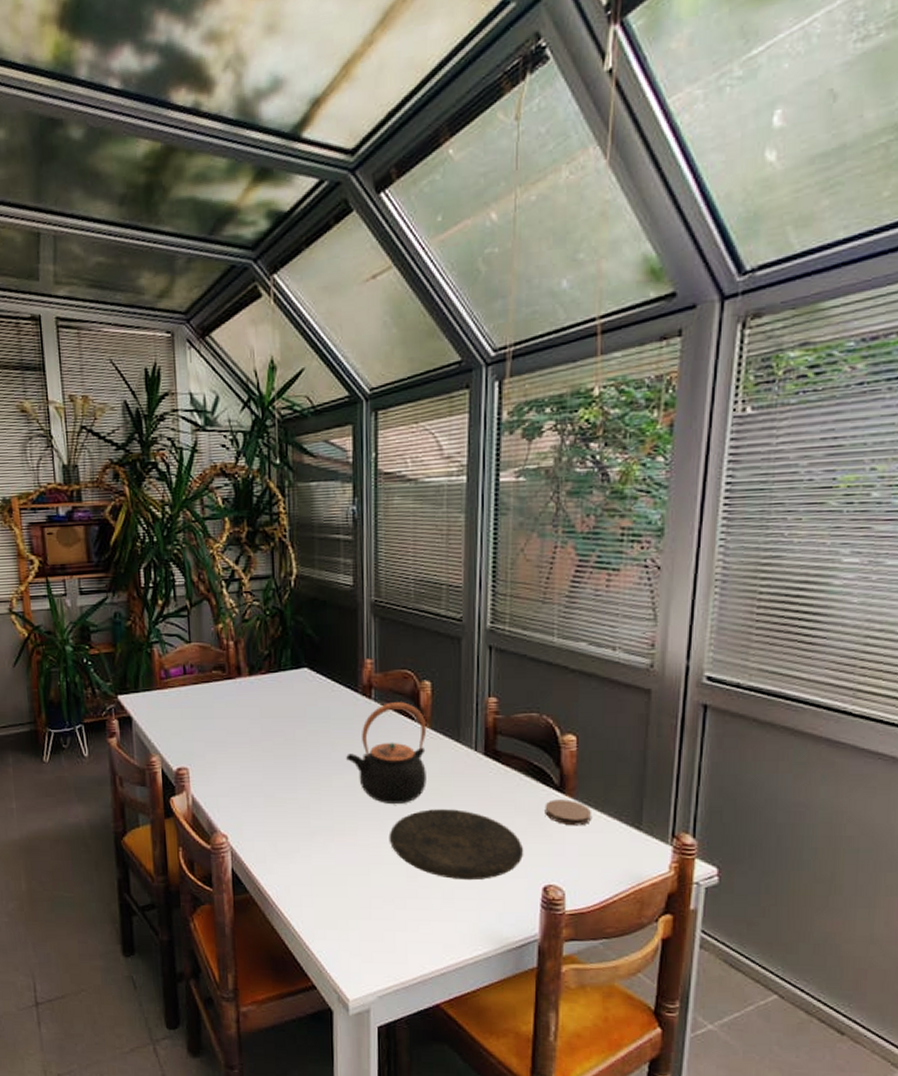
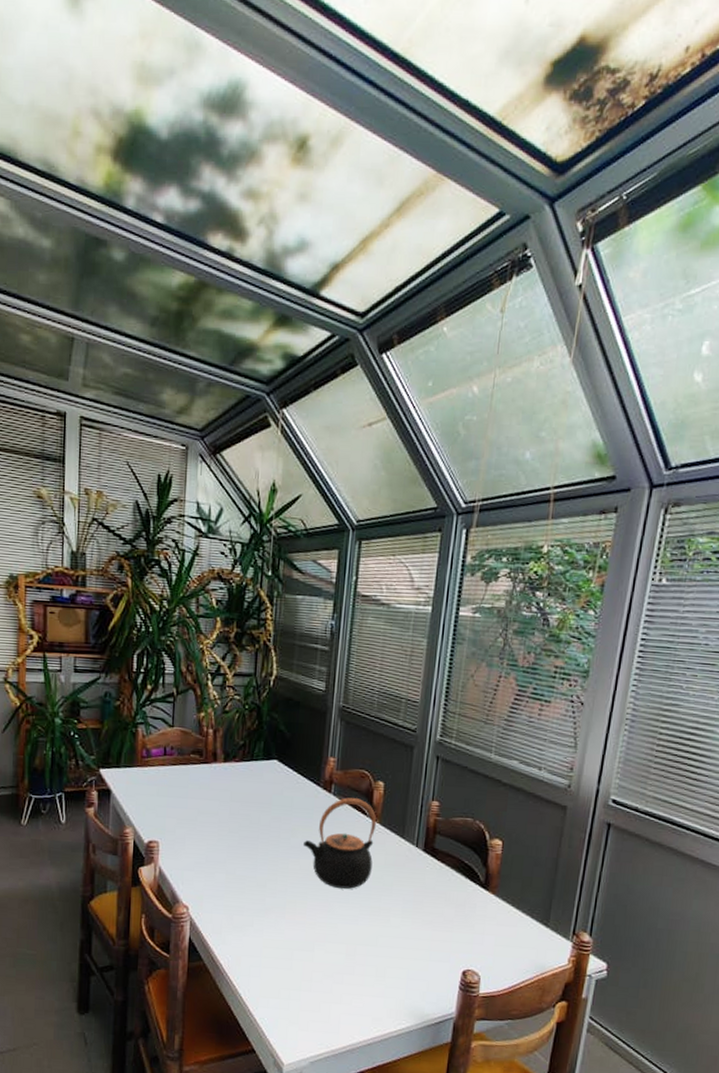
plate: present [389,809,523,881] -> none [333,895,449,962]
coaster: present [545,799,591,826] -> none [470,895,509,920]

